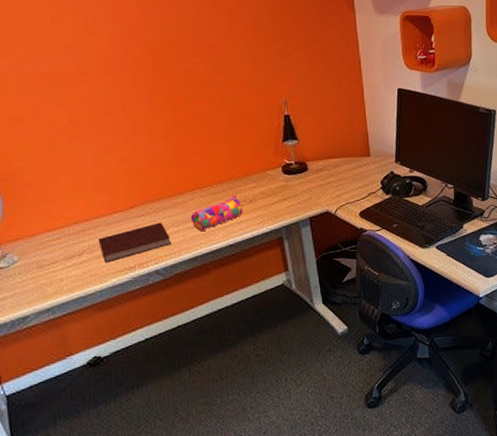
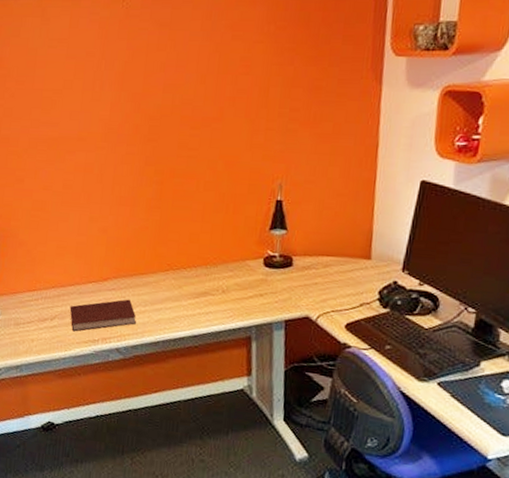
pencil case: present [190,195,243,232] -> none [159,282,213,316]

